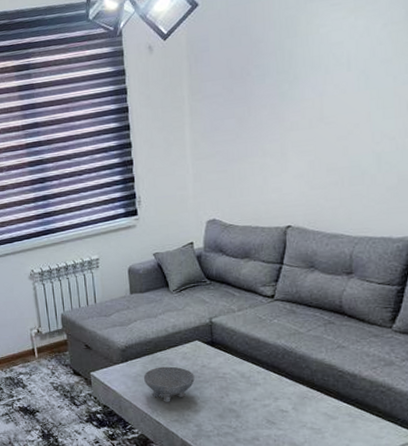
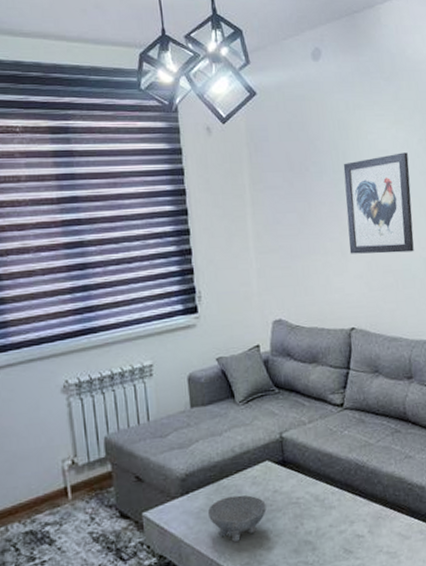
wall art: none [288,41,368,154] -> present [343,152,414,254]

